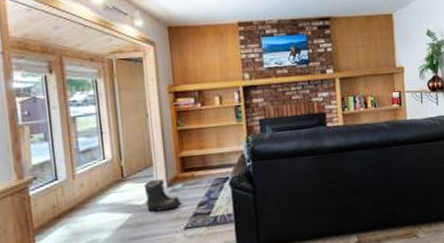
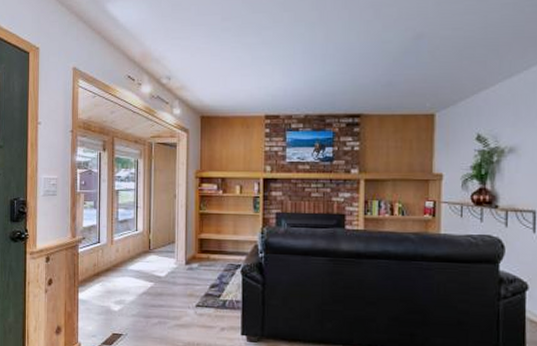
boots: present [143,179,180,212] -> none [165,255,195,286]

